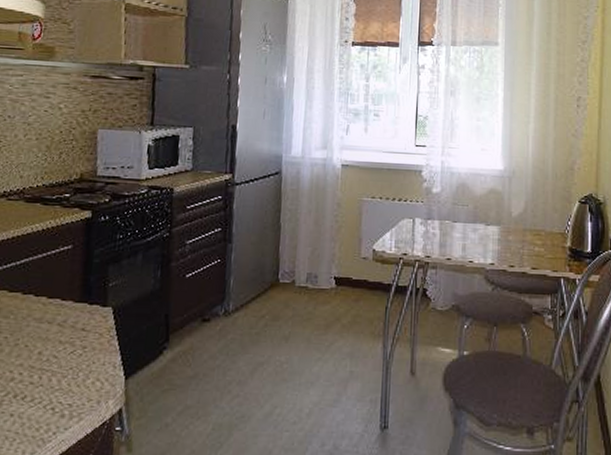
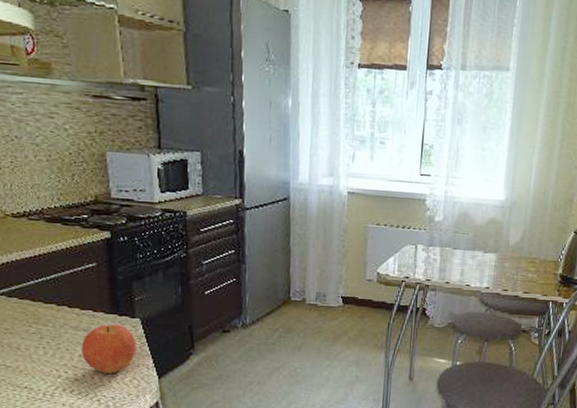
fruit: none [41,314,105,374] -> present [82,324,137,374]

